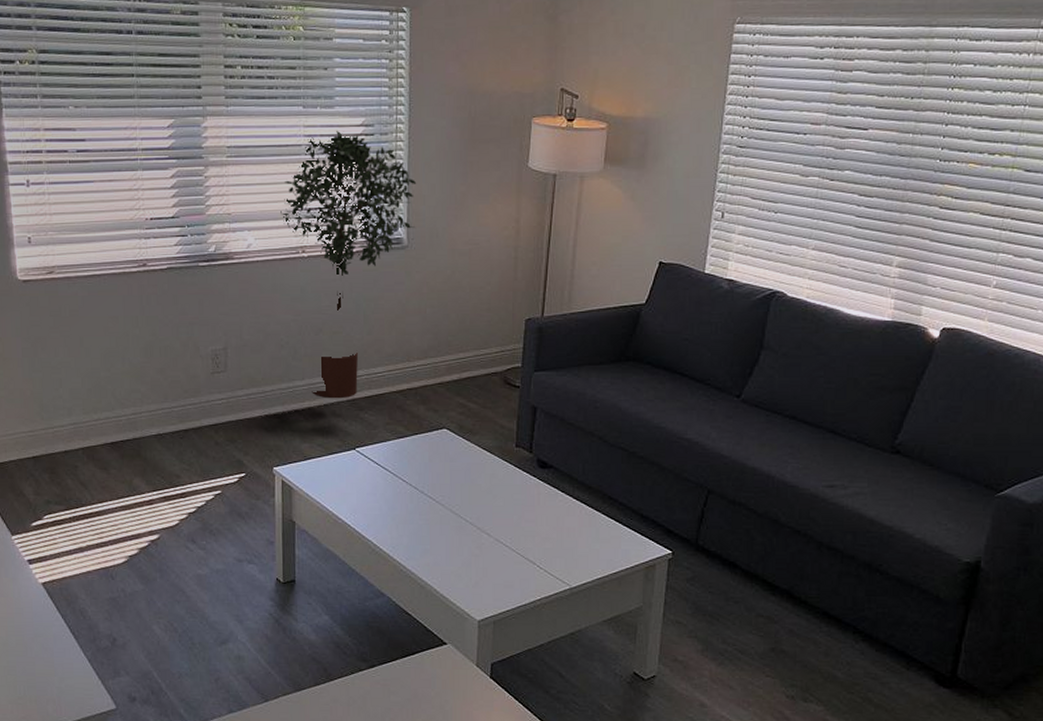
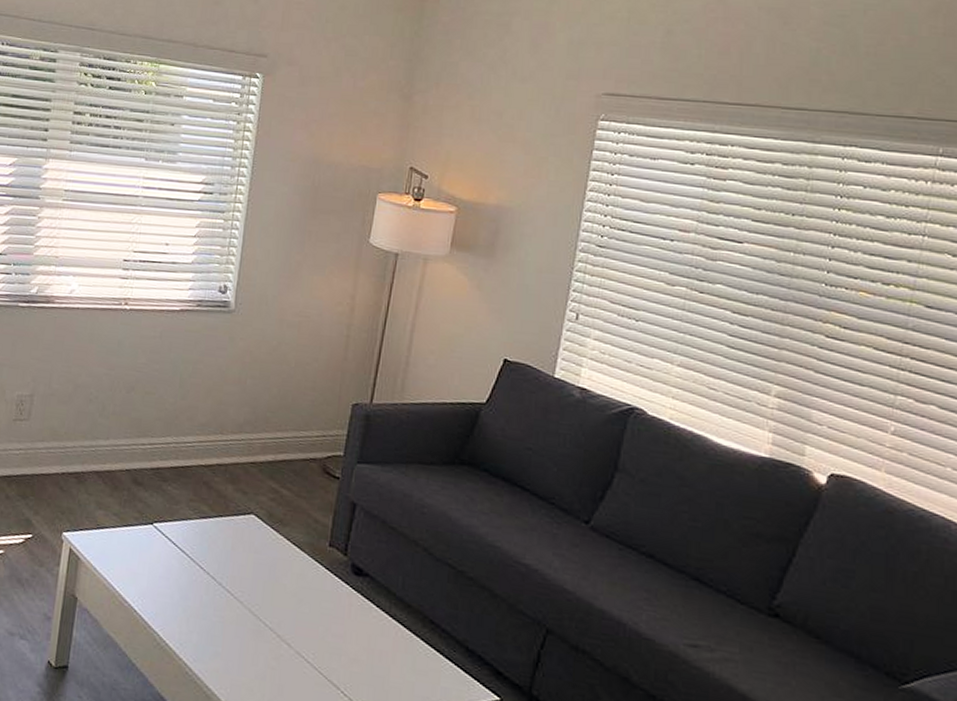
potted tree: present [280,130,417,399] -> none [108,185,251,466]

